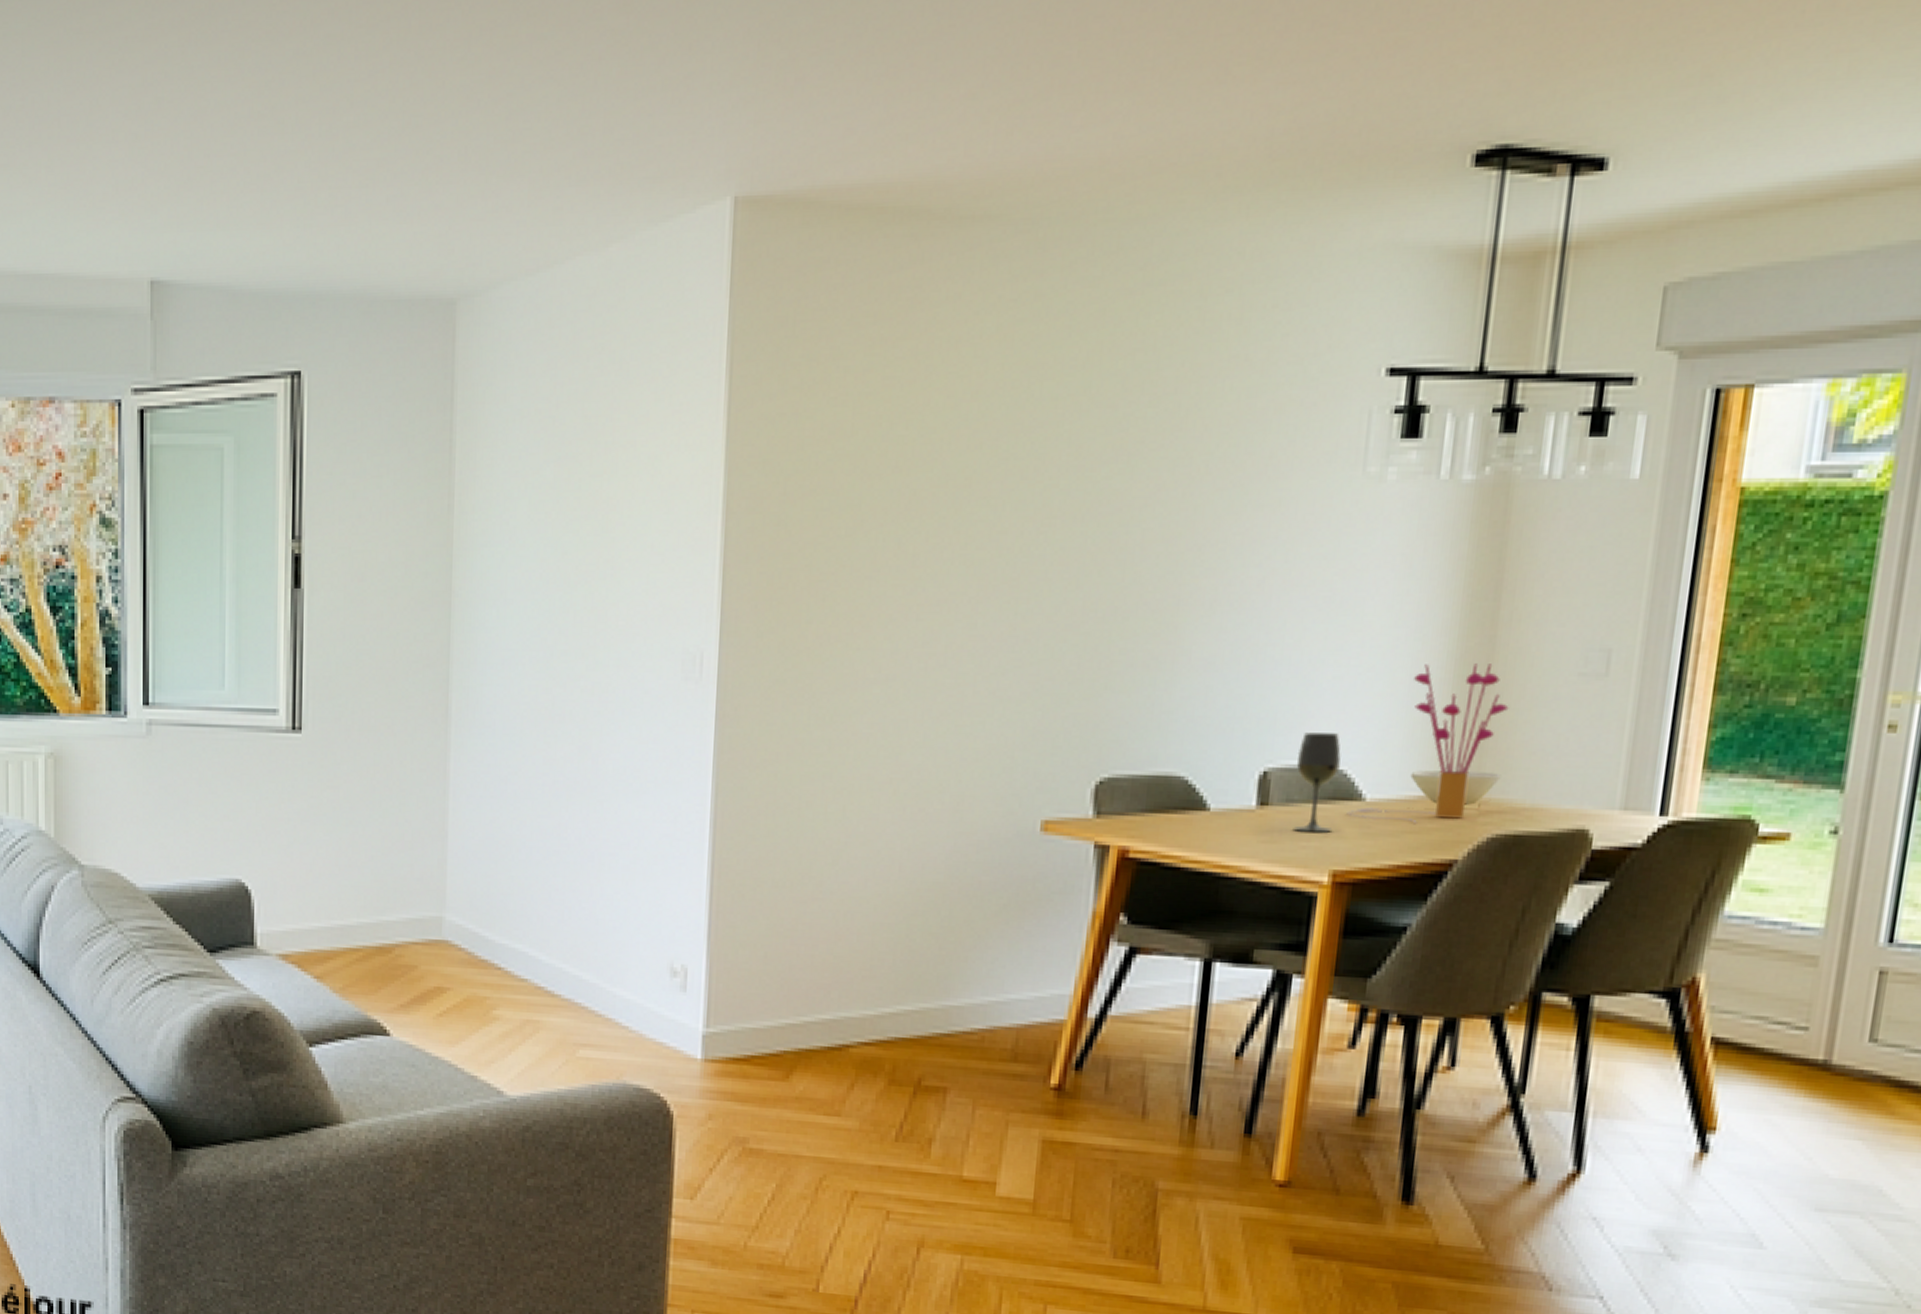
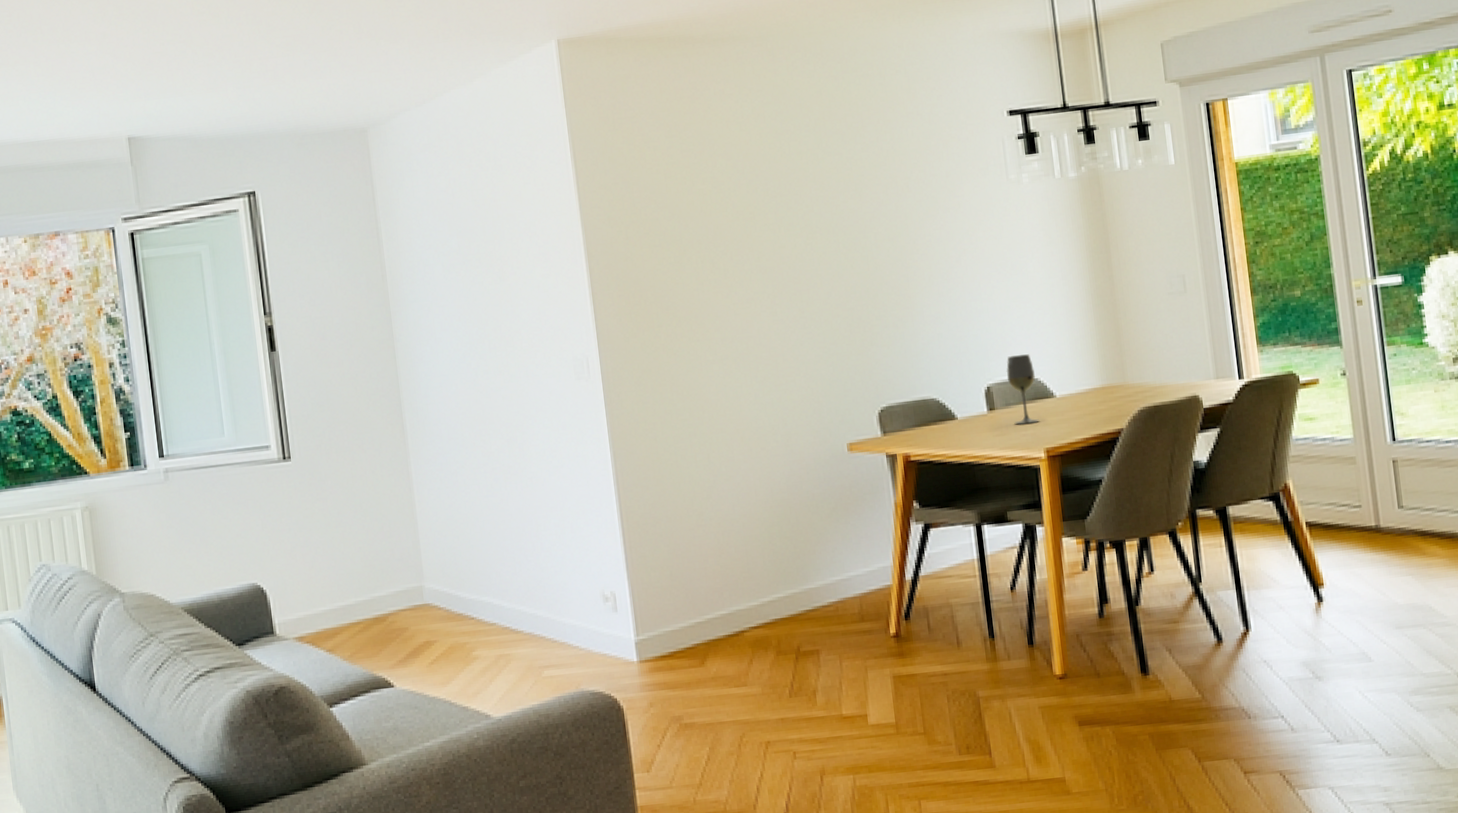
flower arrangement: present [1346,663,1509,825] -> none [1046,294,1132,410]
bowl: present [1410,770,1501,805] -> none [1081,366,1137,393]

